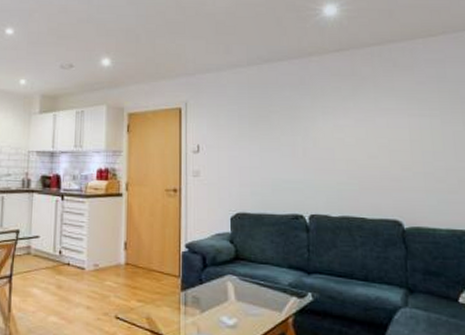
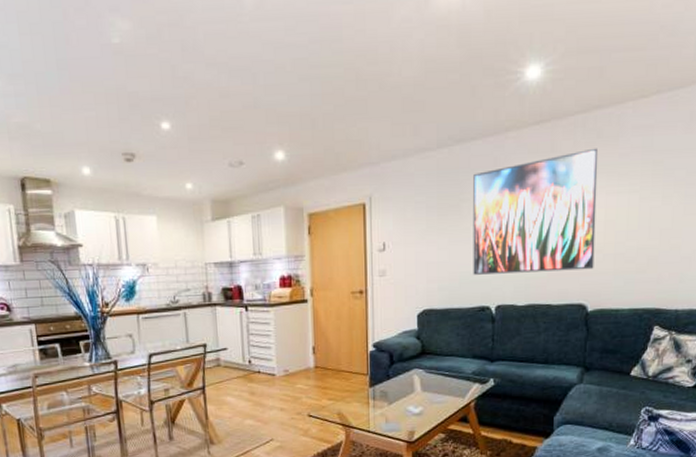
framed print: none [281,75,405,186] -> present [473,148,598,275]

